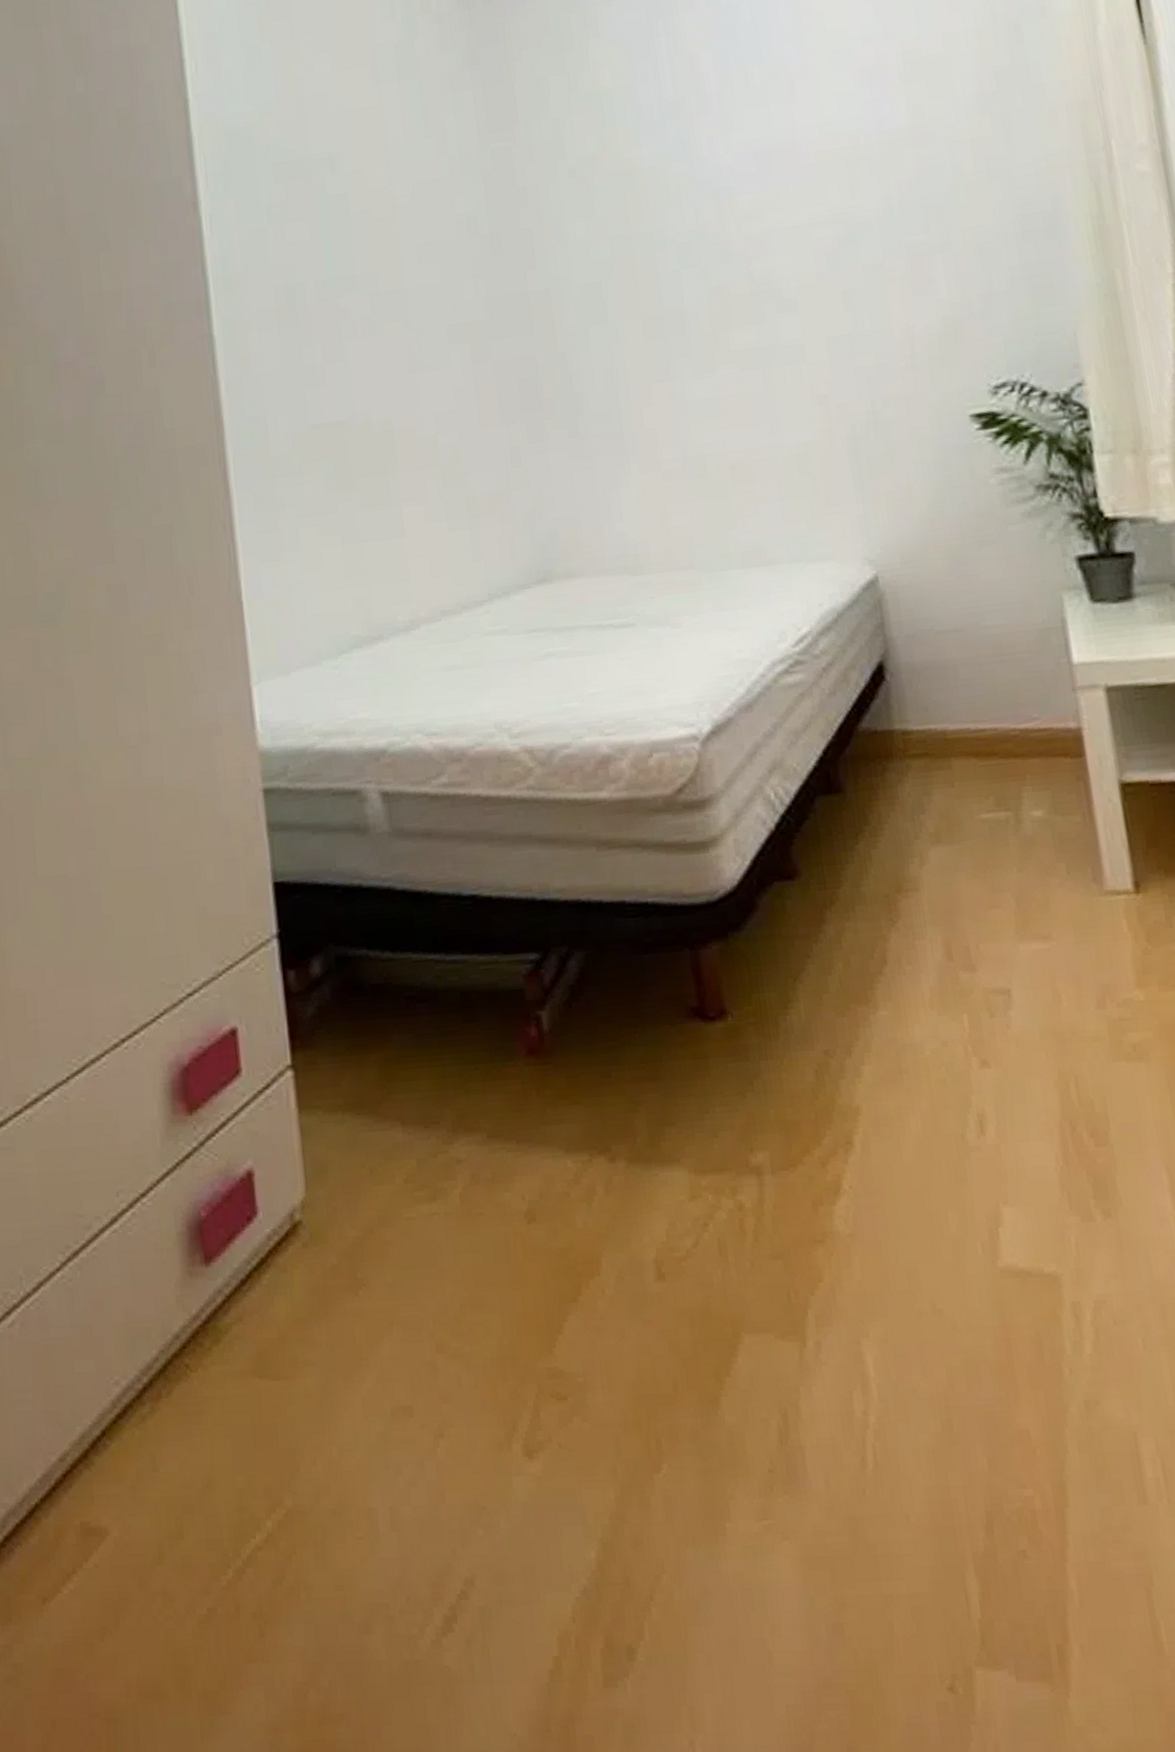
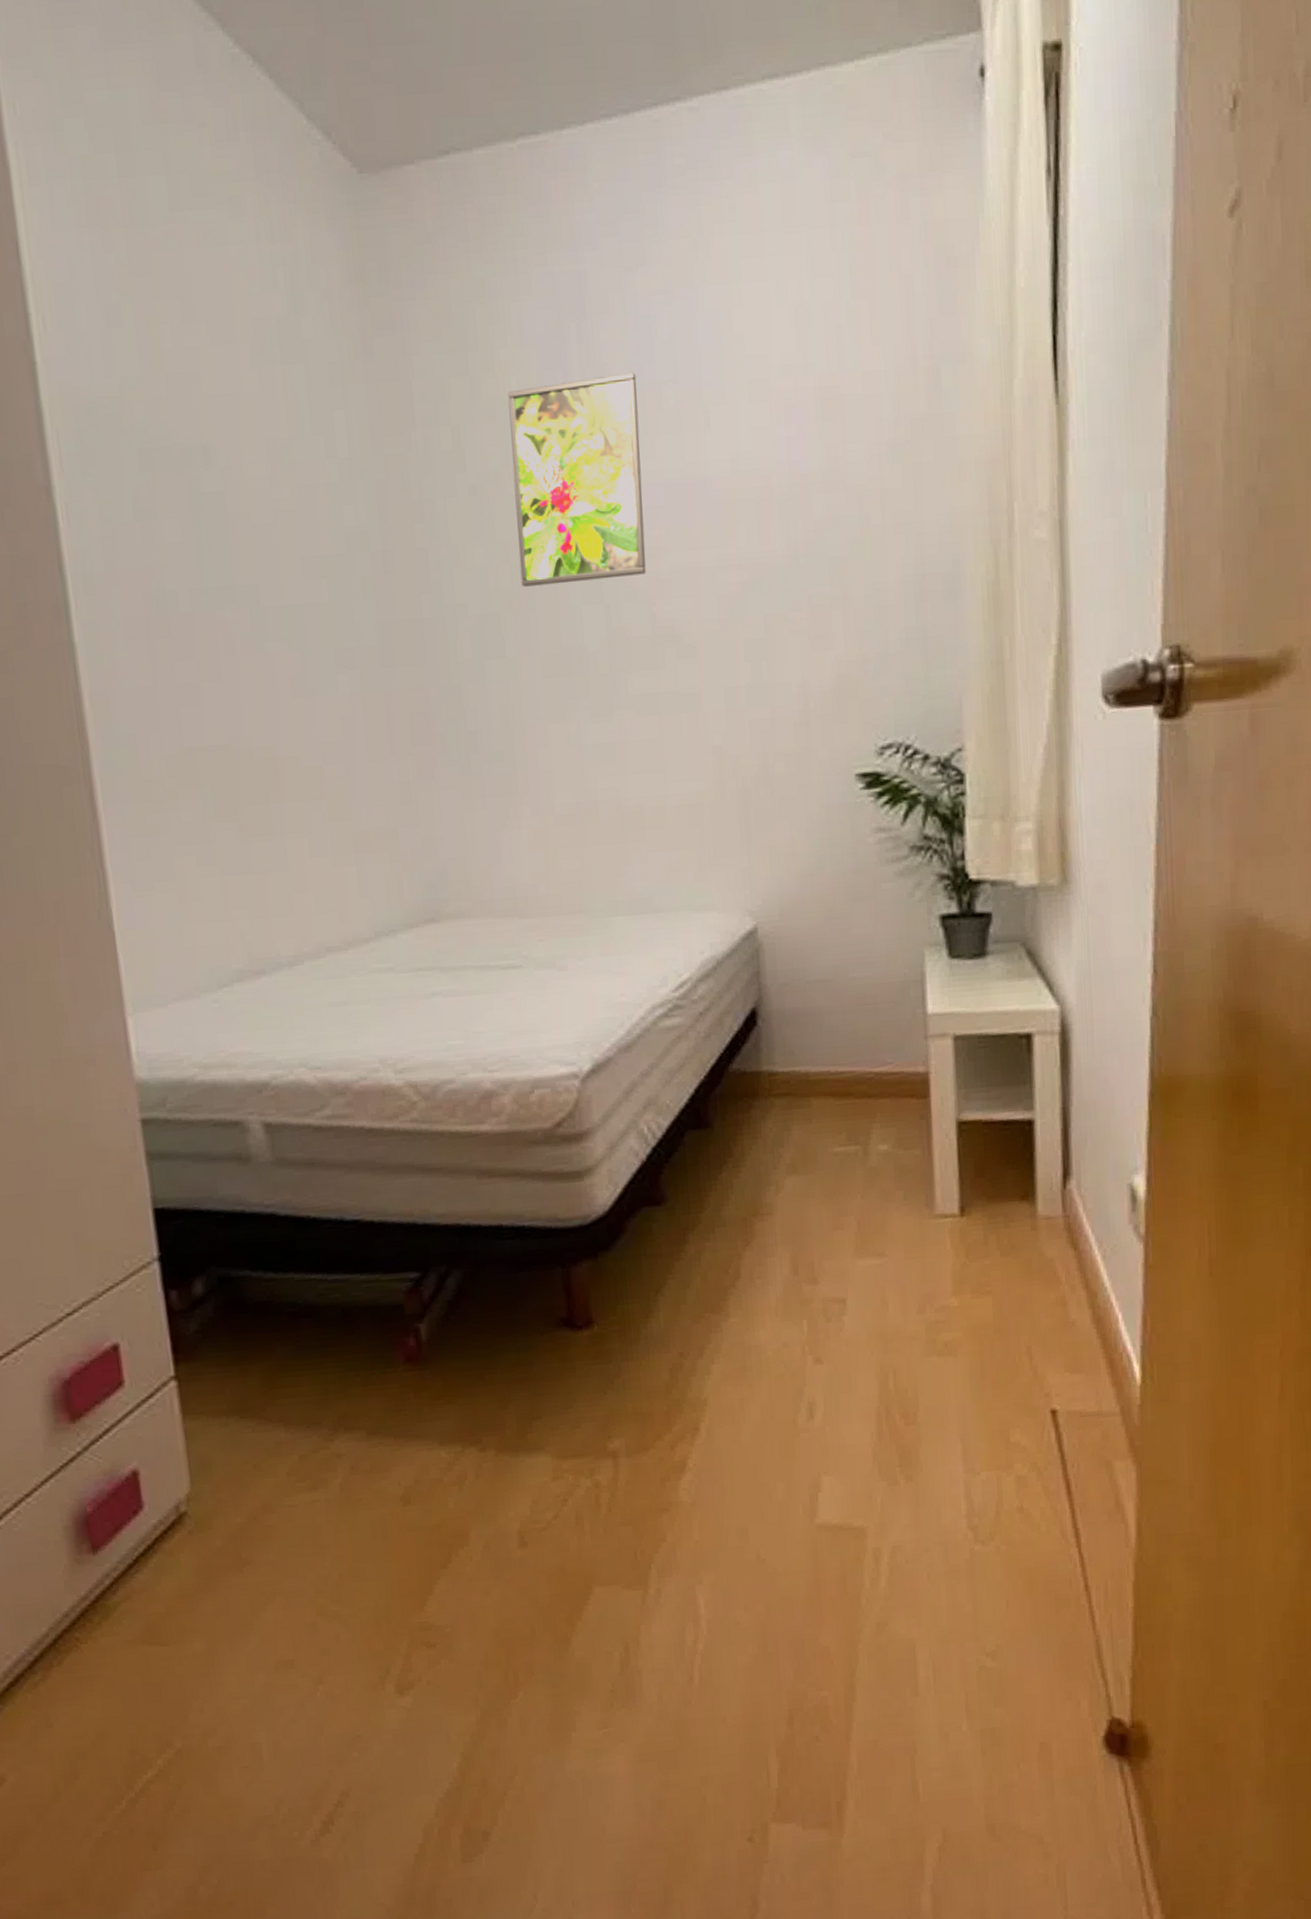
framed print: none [602,56,741,256] -> present [507,373,646,587]

